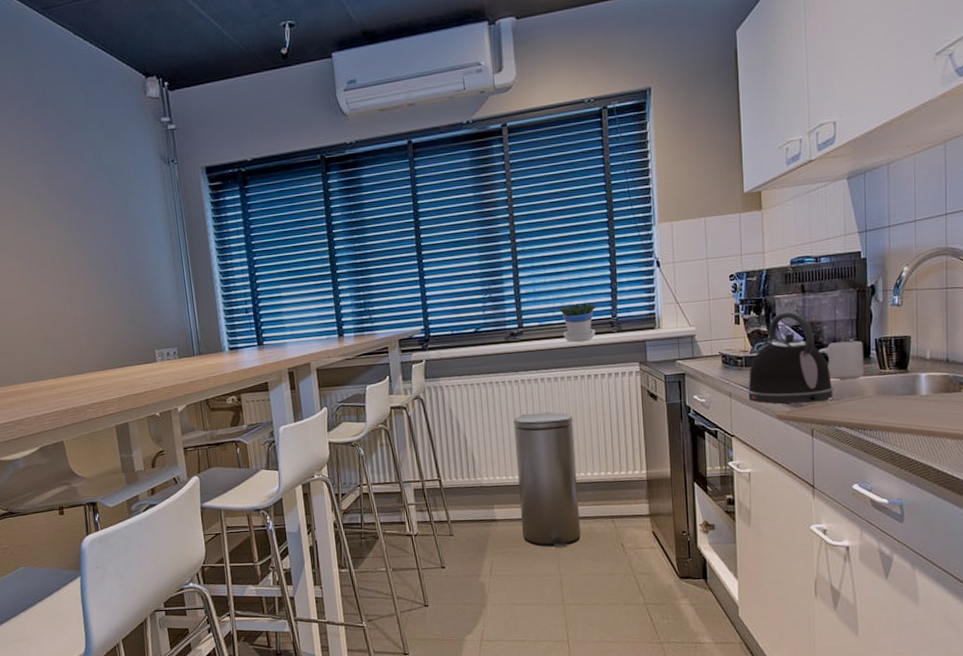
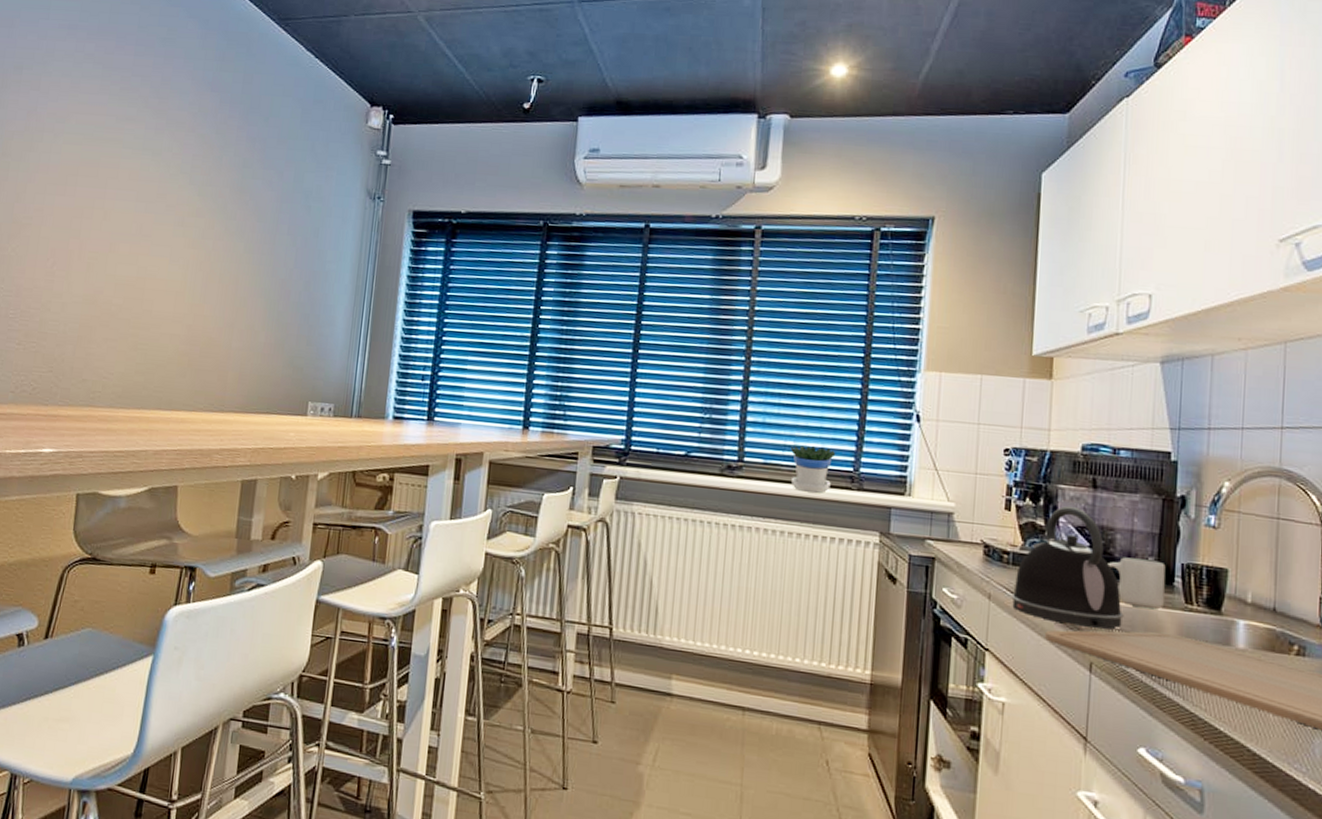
pedal bin: present [513,412,581,548] -> none [702,567,788,751]

